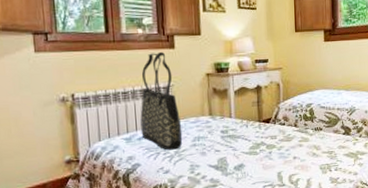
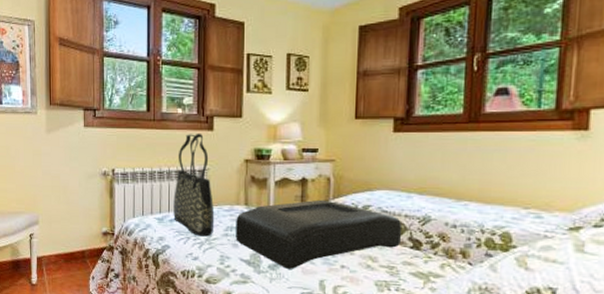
cushion: none [202,102,337,168] -> present [236,199,403,269]

